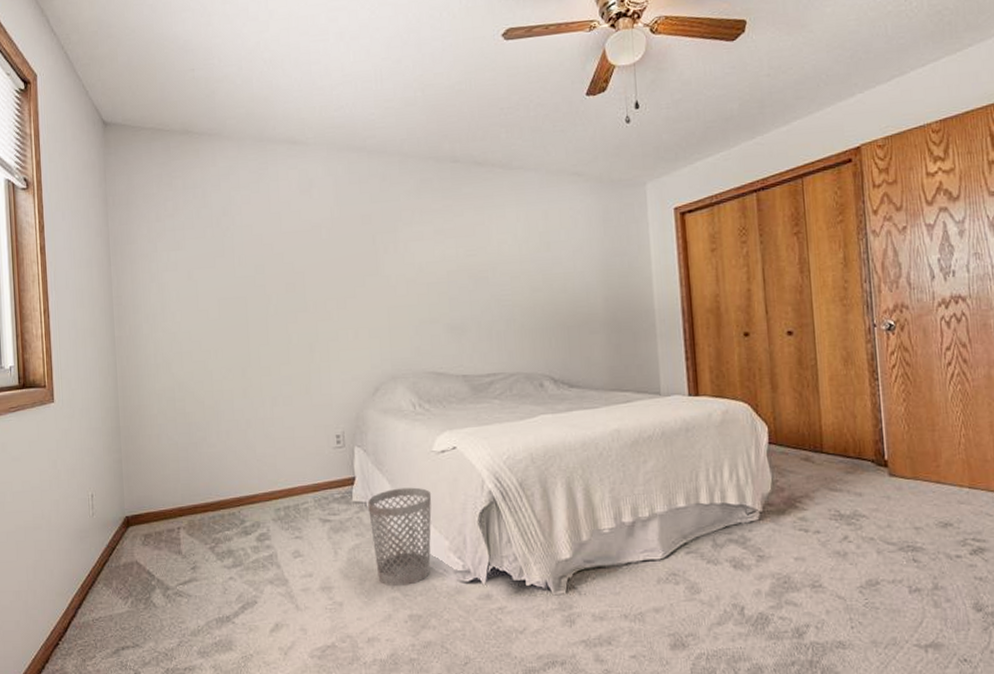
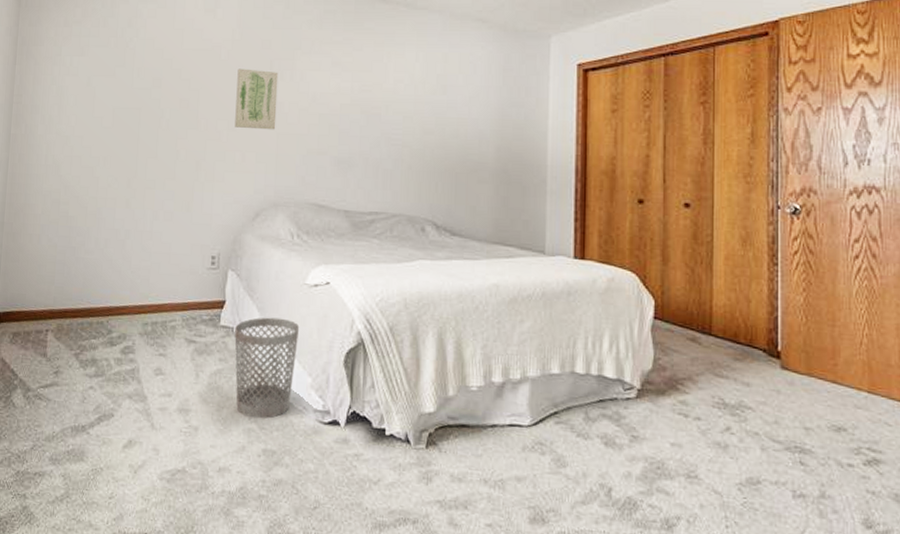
wall art: none [340,245,386,306] -> present [235,68,279,130]

